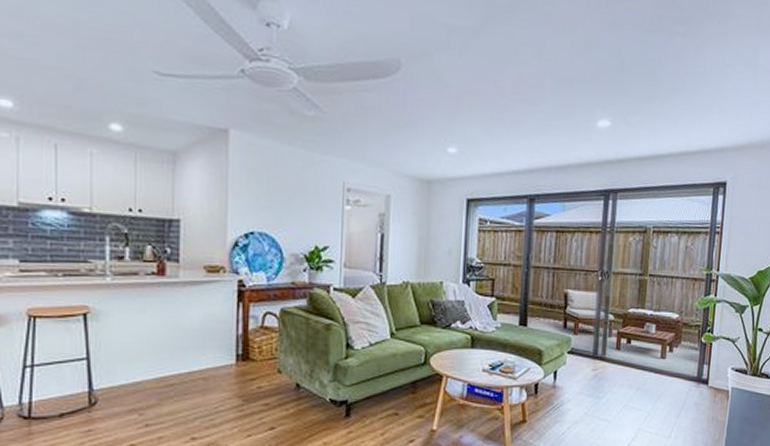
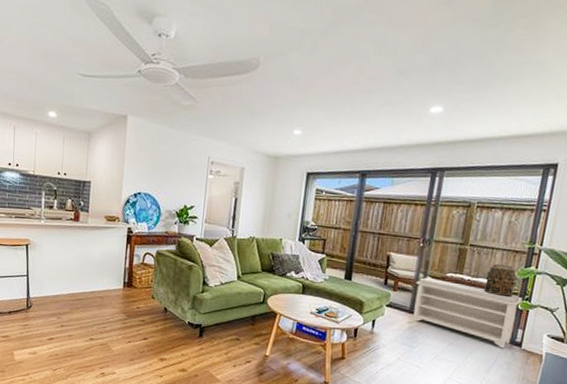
bench: none [597,315,705,388] -> present [412,277,523,349]
decorative urn: none [667,293,698,331] -> present [484,263,517,298]

